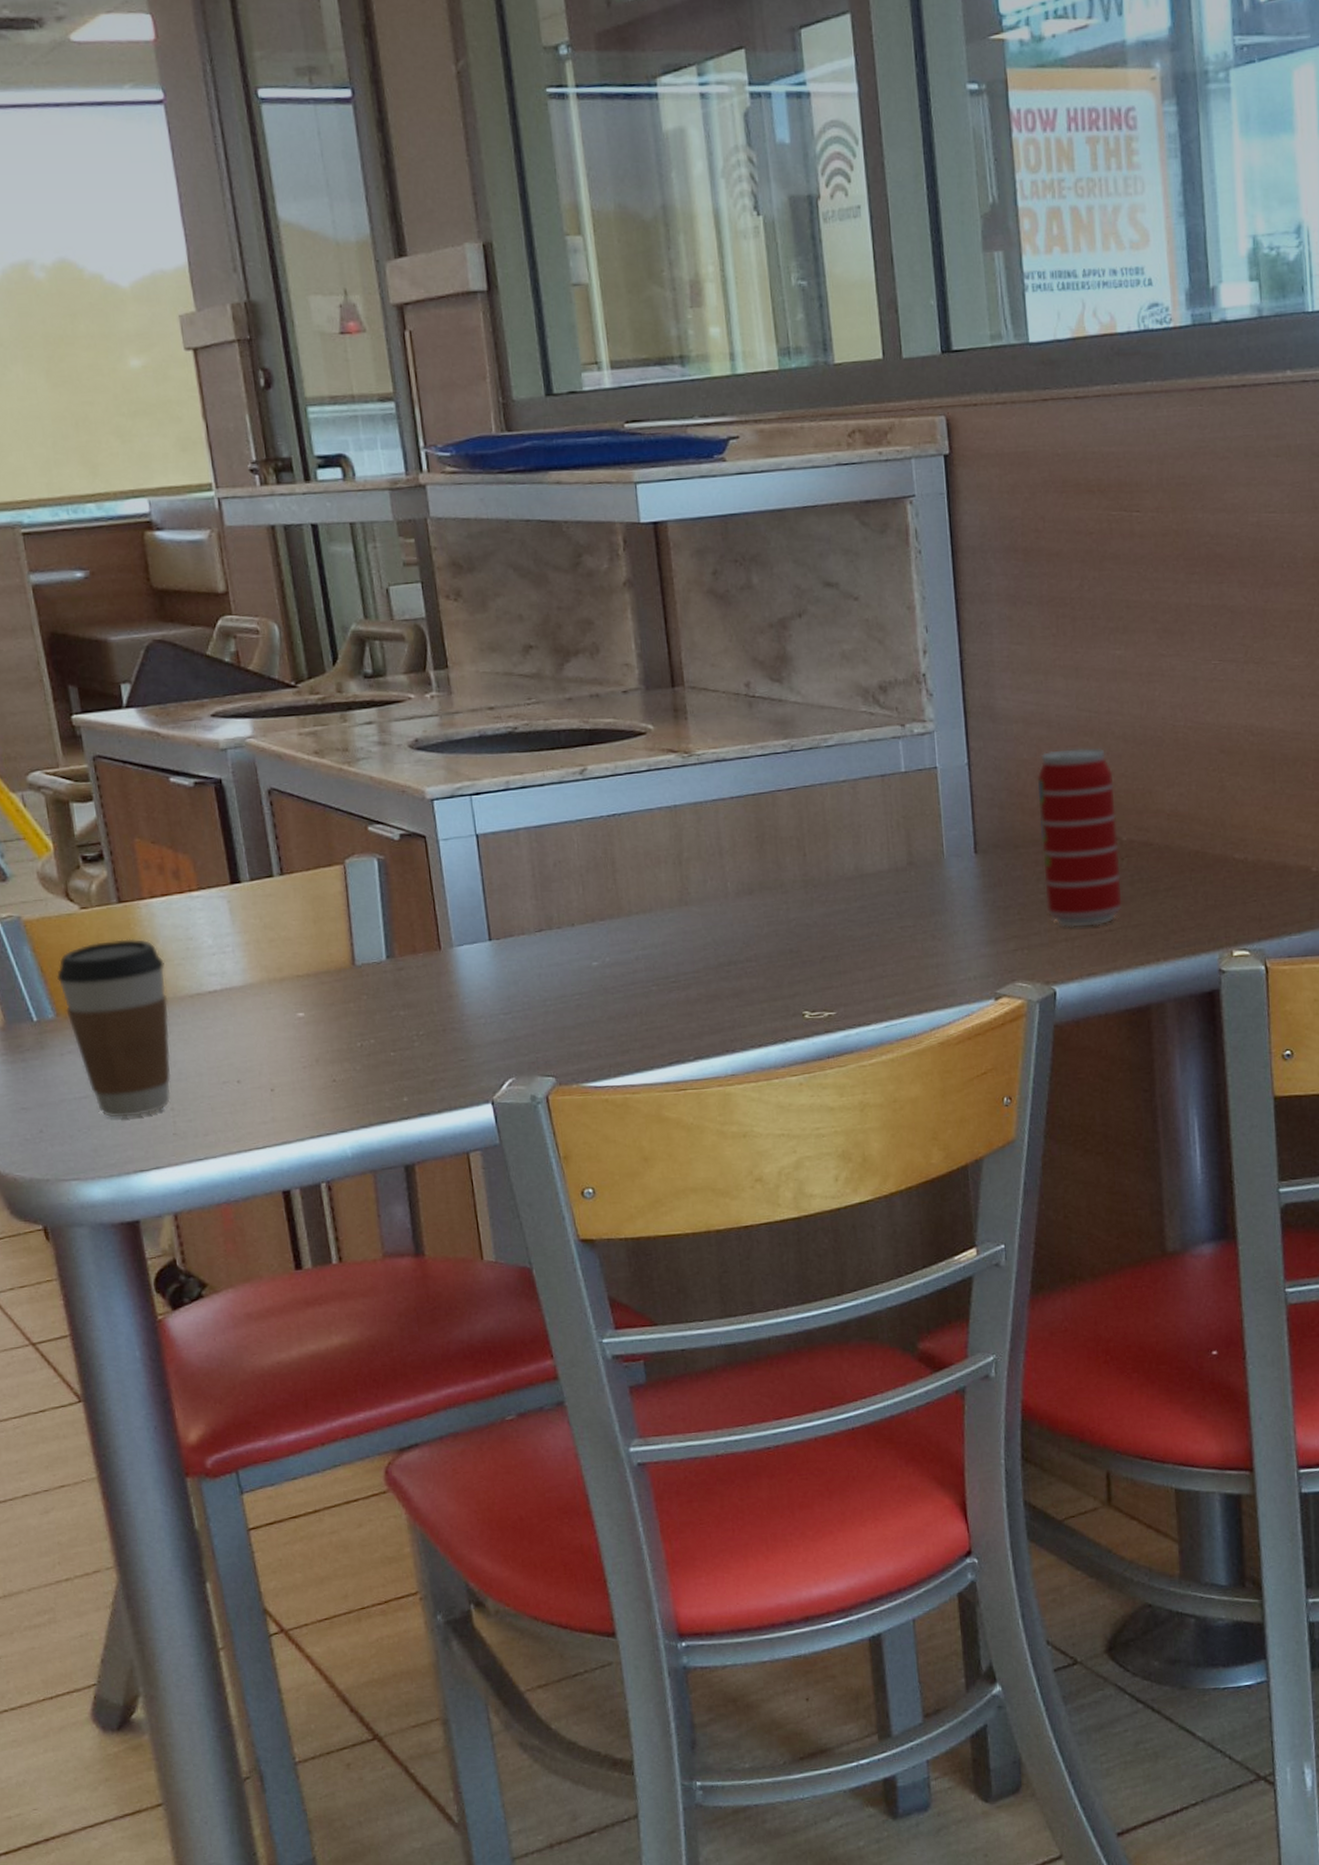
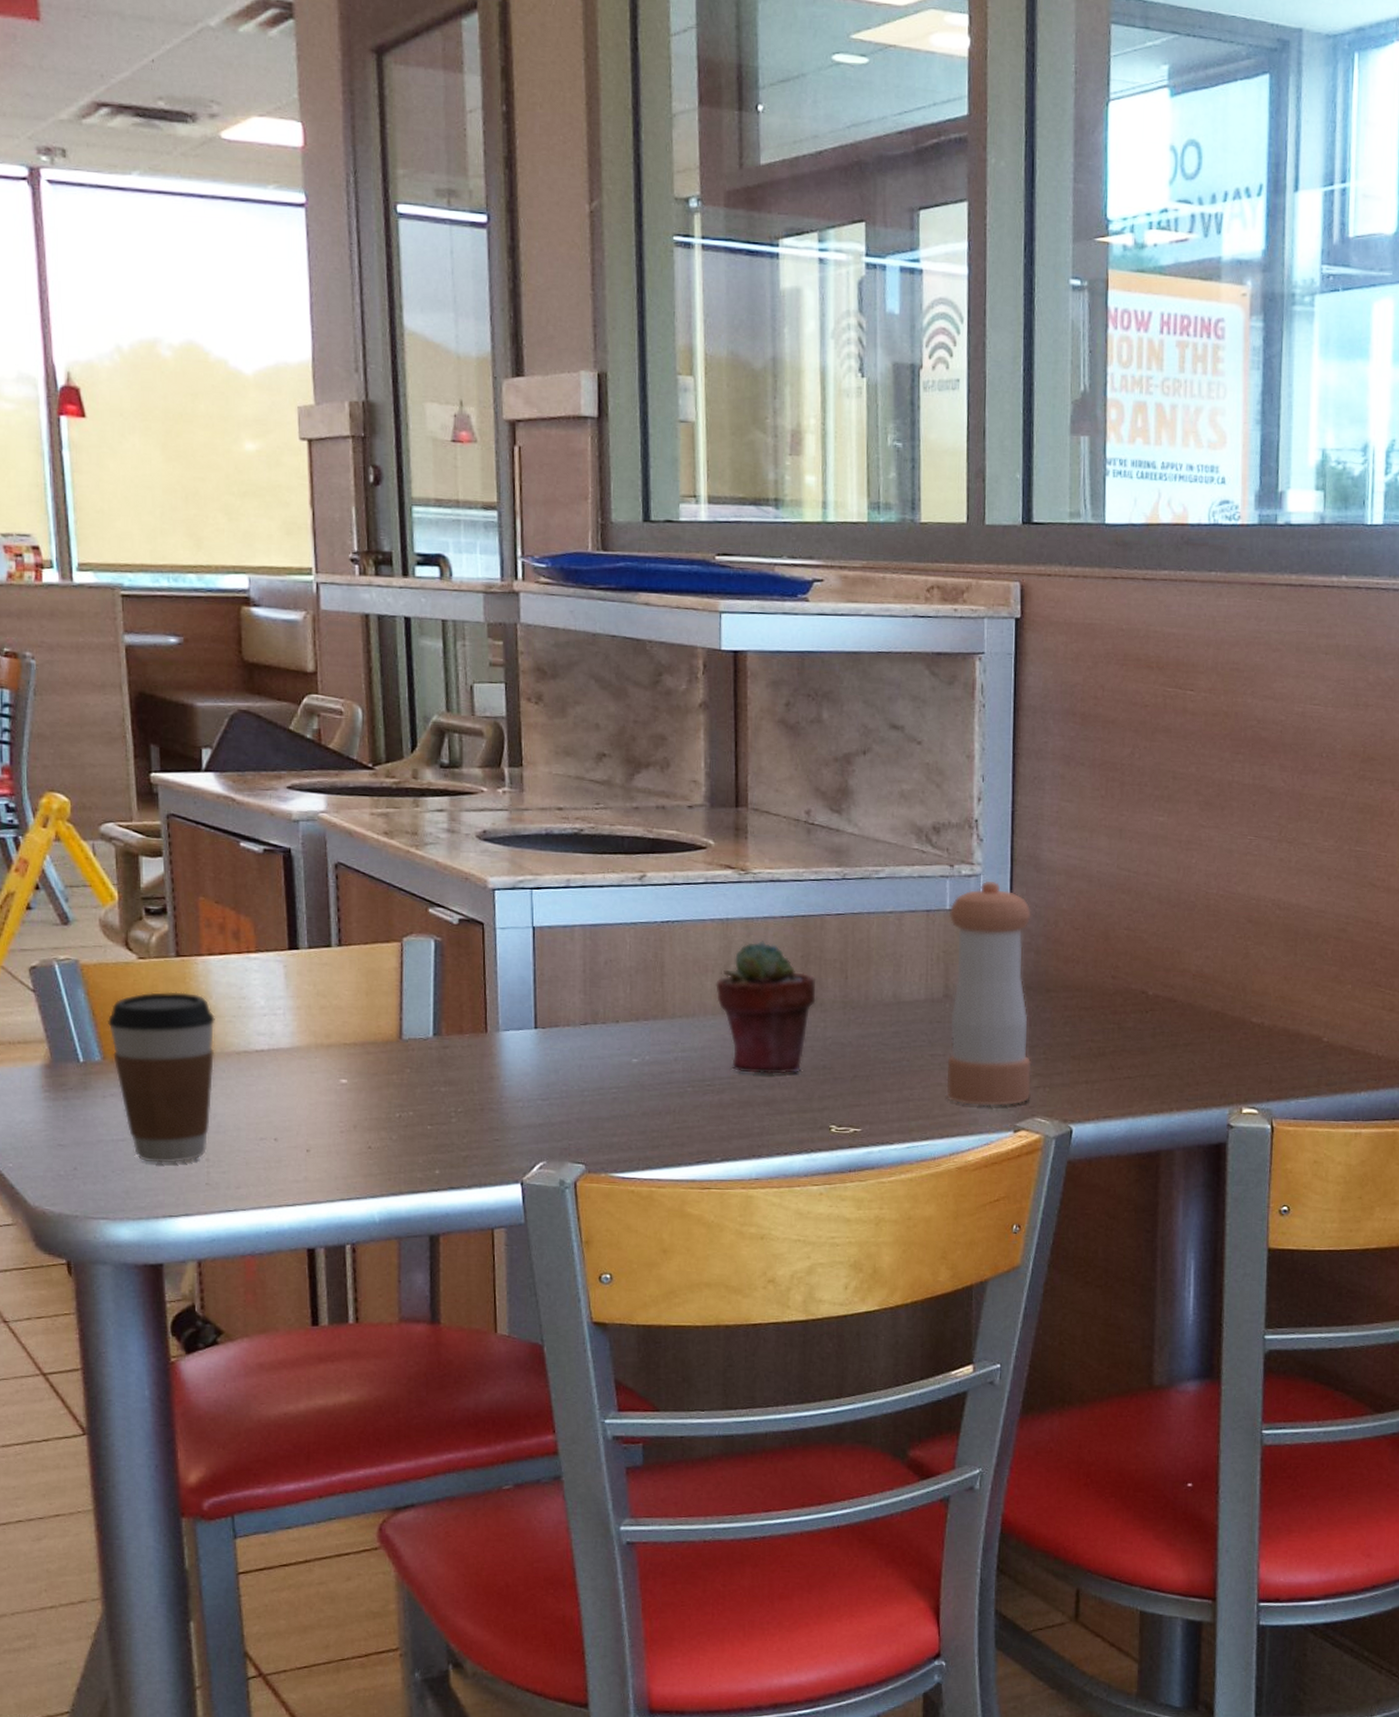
potted succulent: none [670,825,776,965] -> present [716,941,816,1074]
pepper shaker: none [904,736,1009,976] -> present [946,880,1032,1106]
beverage can: present [1037,747,1122,927] -> none [1071,904,1146,1072]

